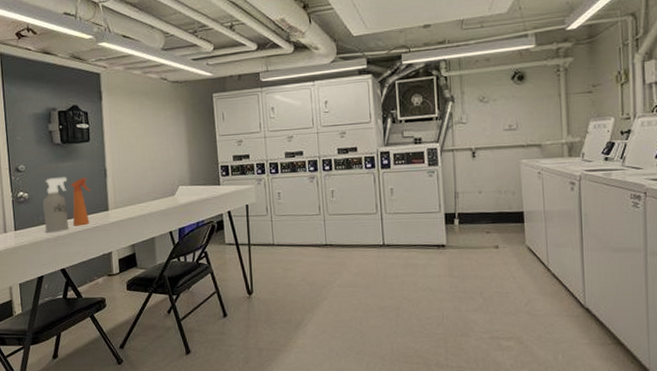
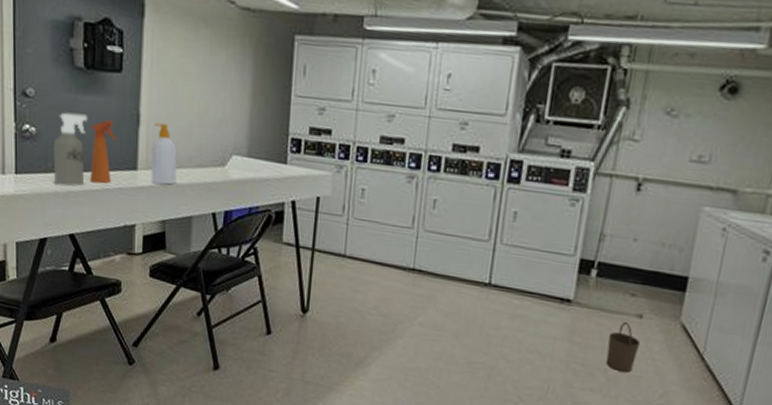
soap bottle: none [117,173,139,218] -> present [150,123,177,185]
bucket: none [477,253,502,292] -> present [606,321,641,373]

